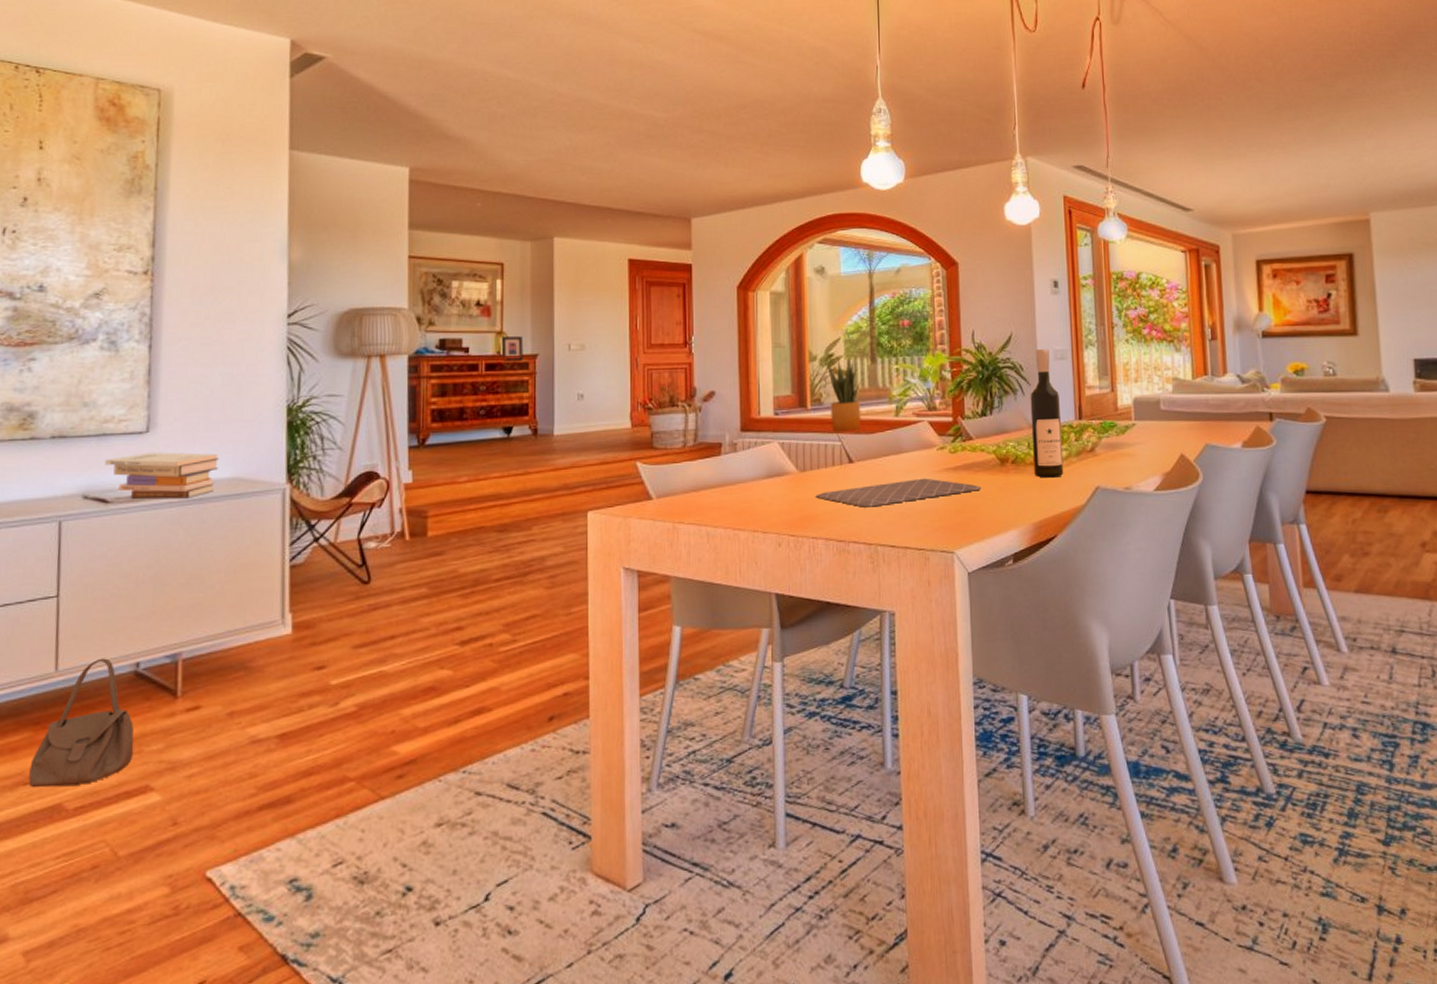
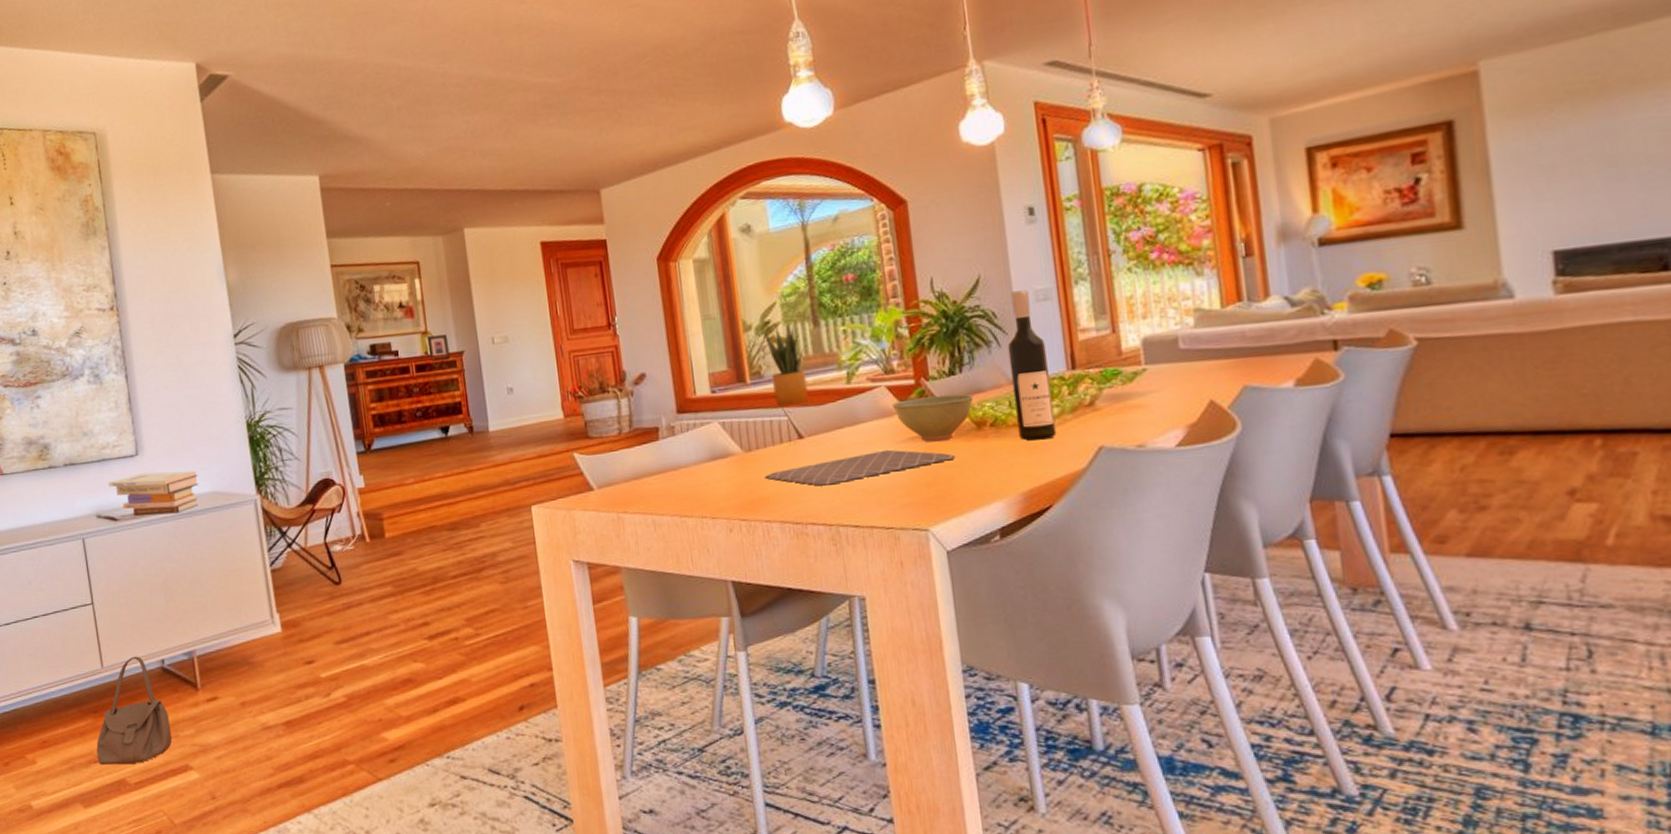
bowl: none [932,433,1000,474] -> present [892,393,974,442]

